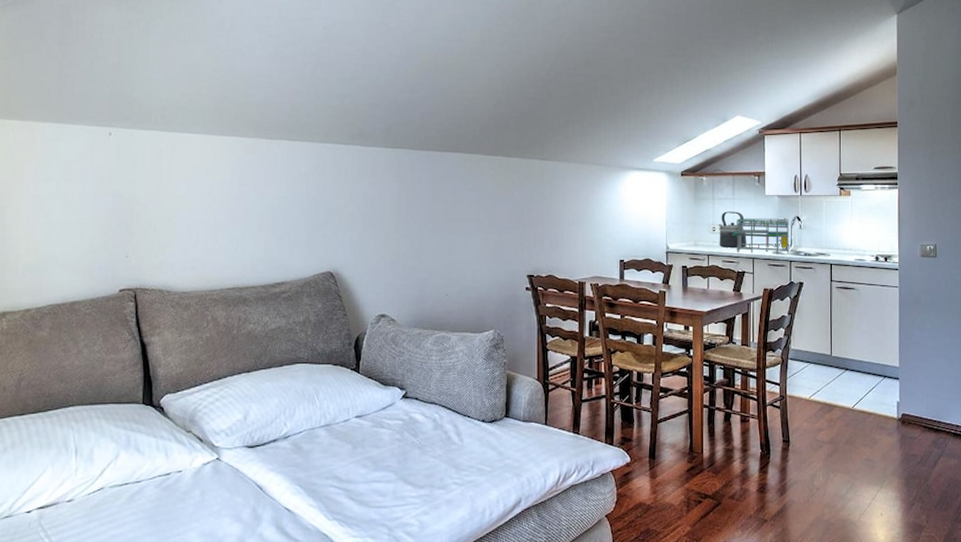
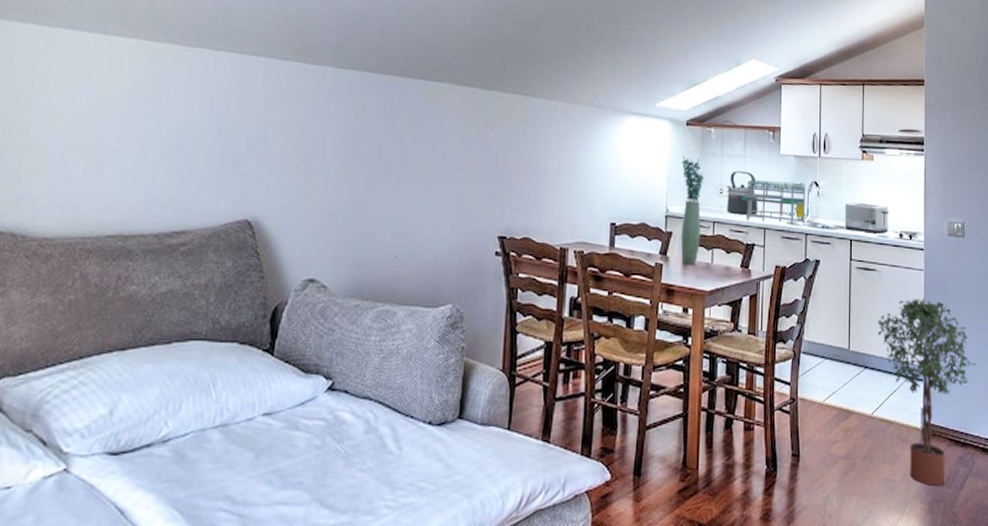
vase: none [678,201,699,291] -> present [680,155,704,265]
toaster: none [825,232,866,258] -> present [845,202,889,234]
potted tree: none [857,310,948,464] -> present [878,298,976,486]

